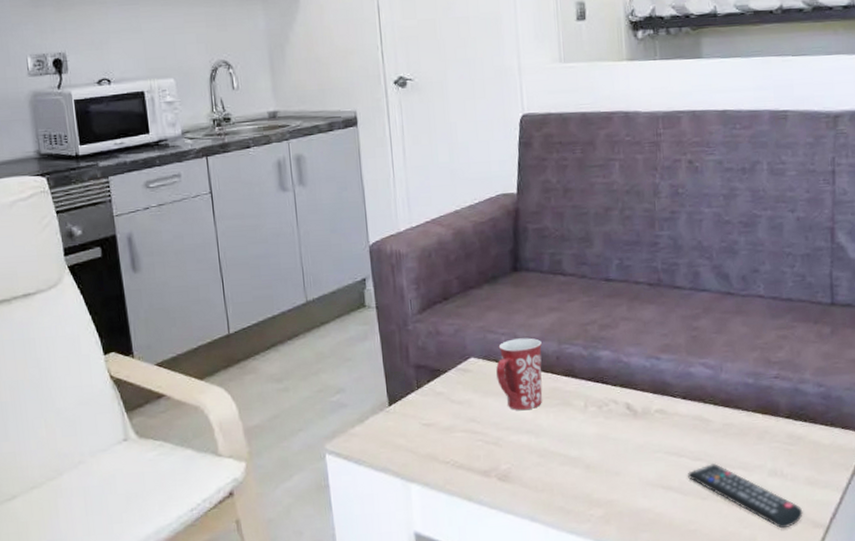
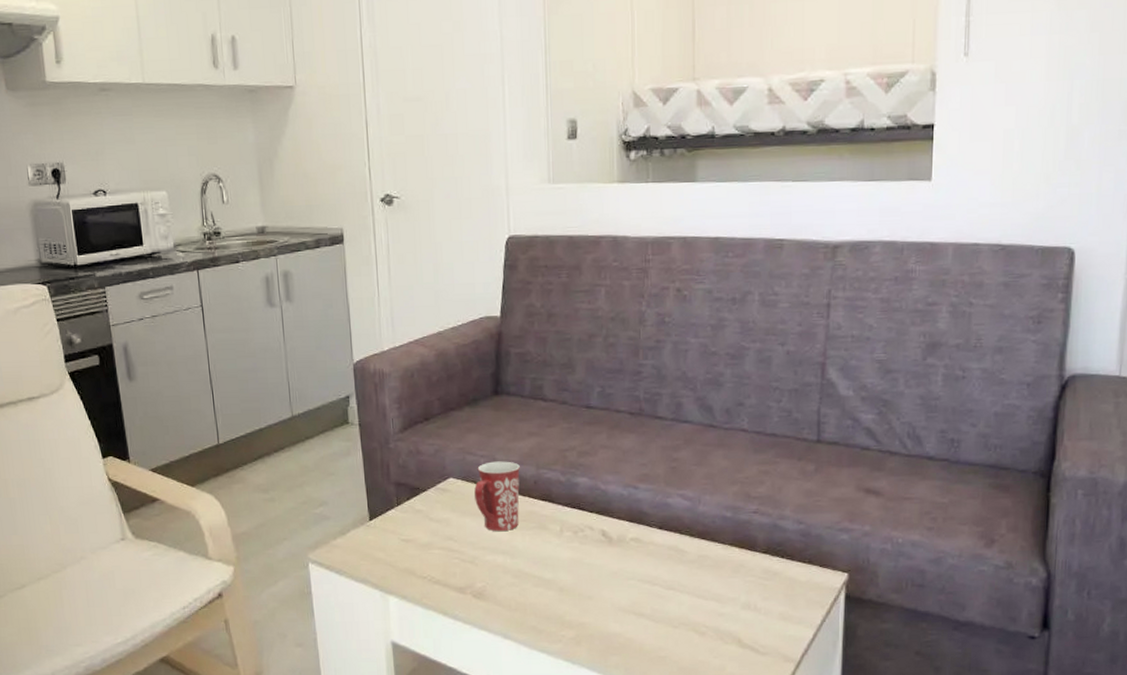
remote control: present [687,462,803,529] -> none [659,592,775,661]

